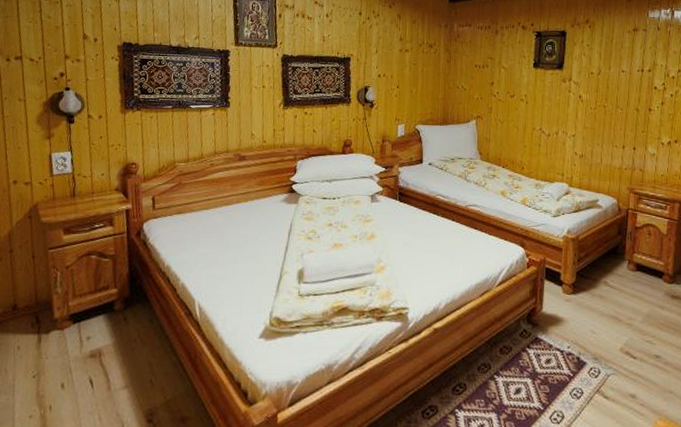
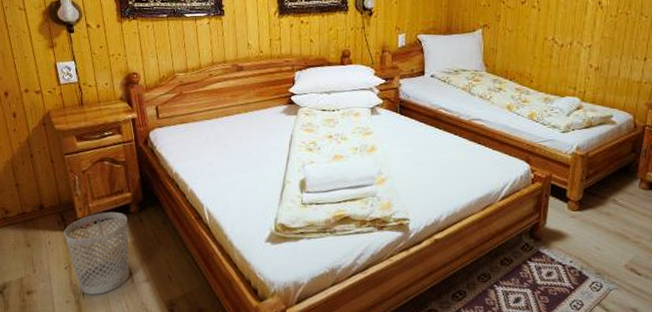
wastebasket: none [36,310,111,407] -> present [64,212,130,295]

